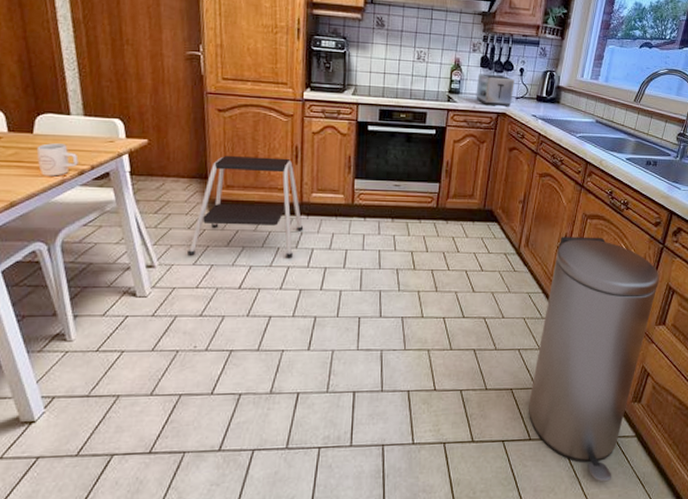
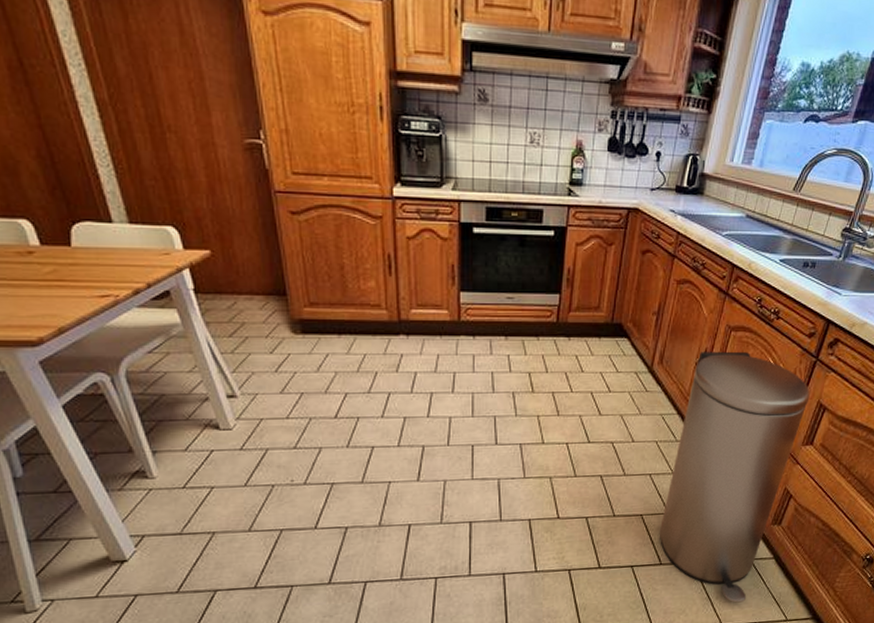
mug: present [36,143,79,177] -> none [78,257,131,297]
step stool: present [187,156,304,259] -> none [272,268,404,384]
toaster: present [476,73,514,107] -> none [602,159,649,201]

